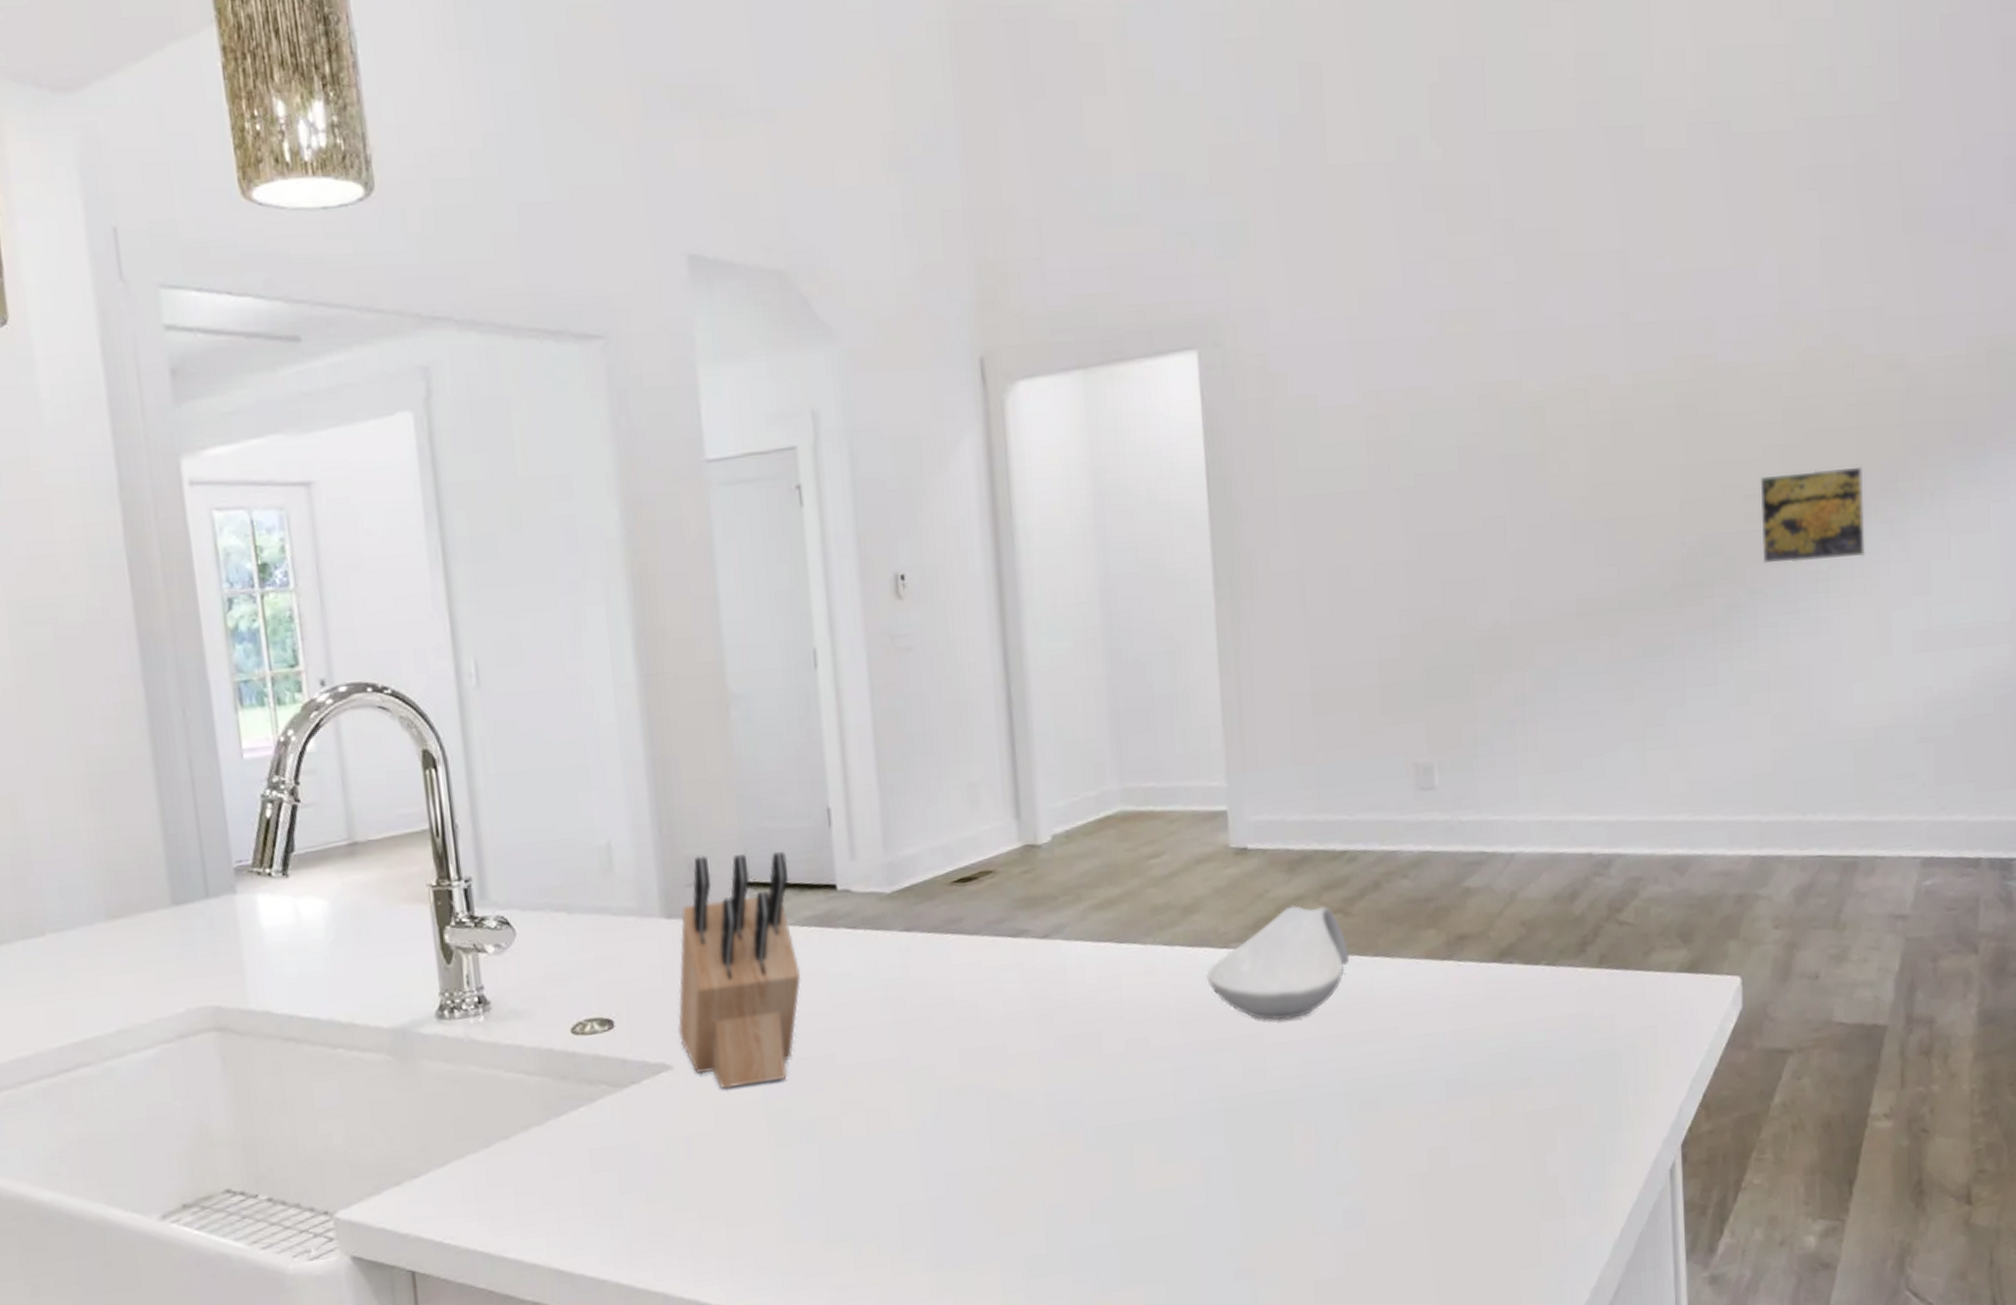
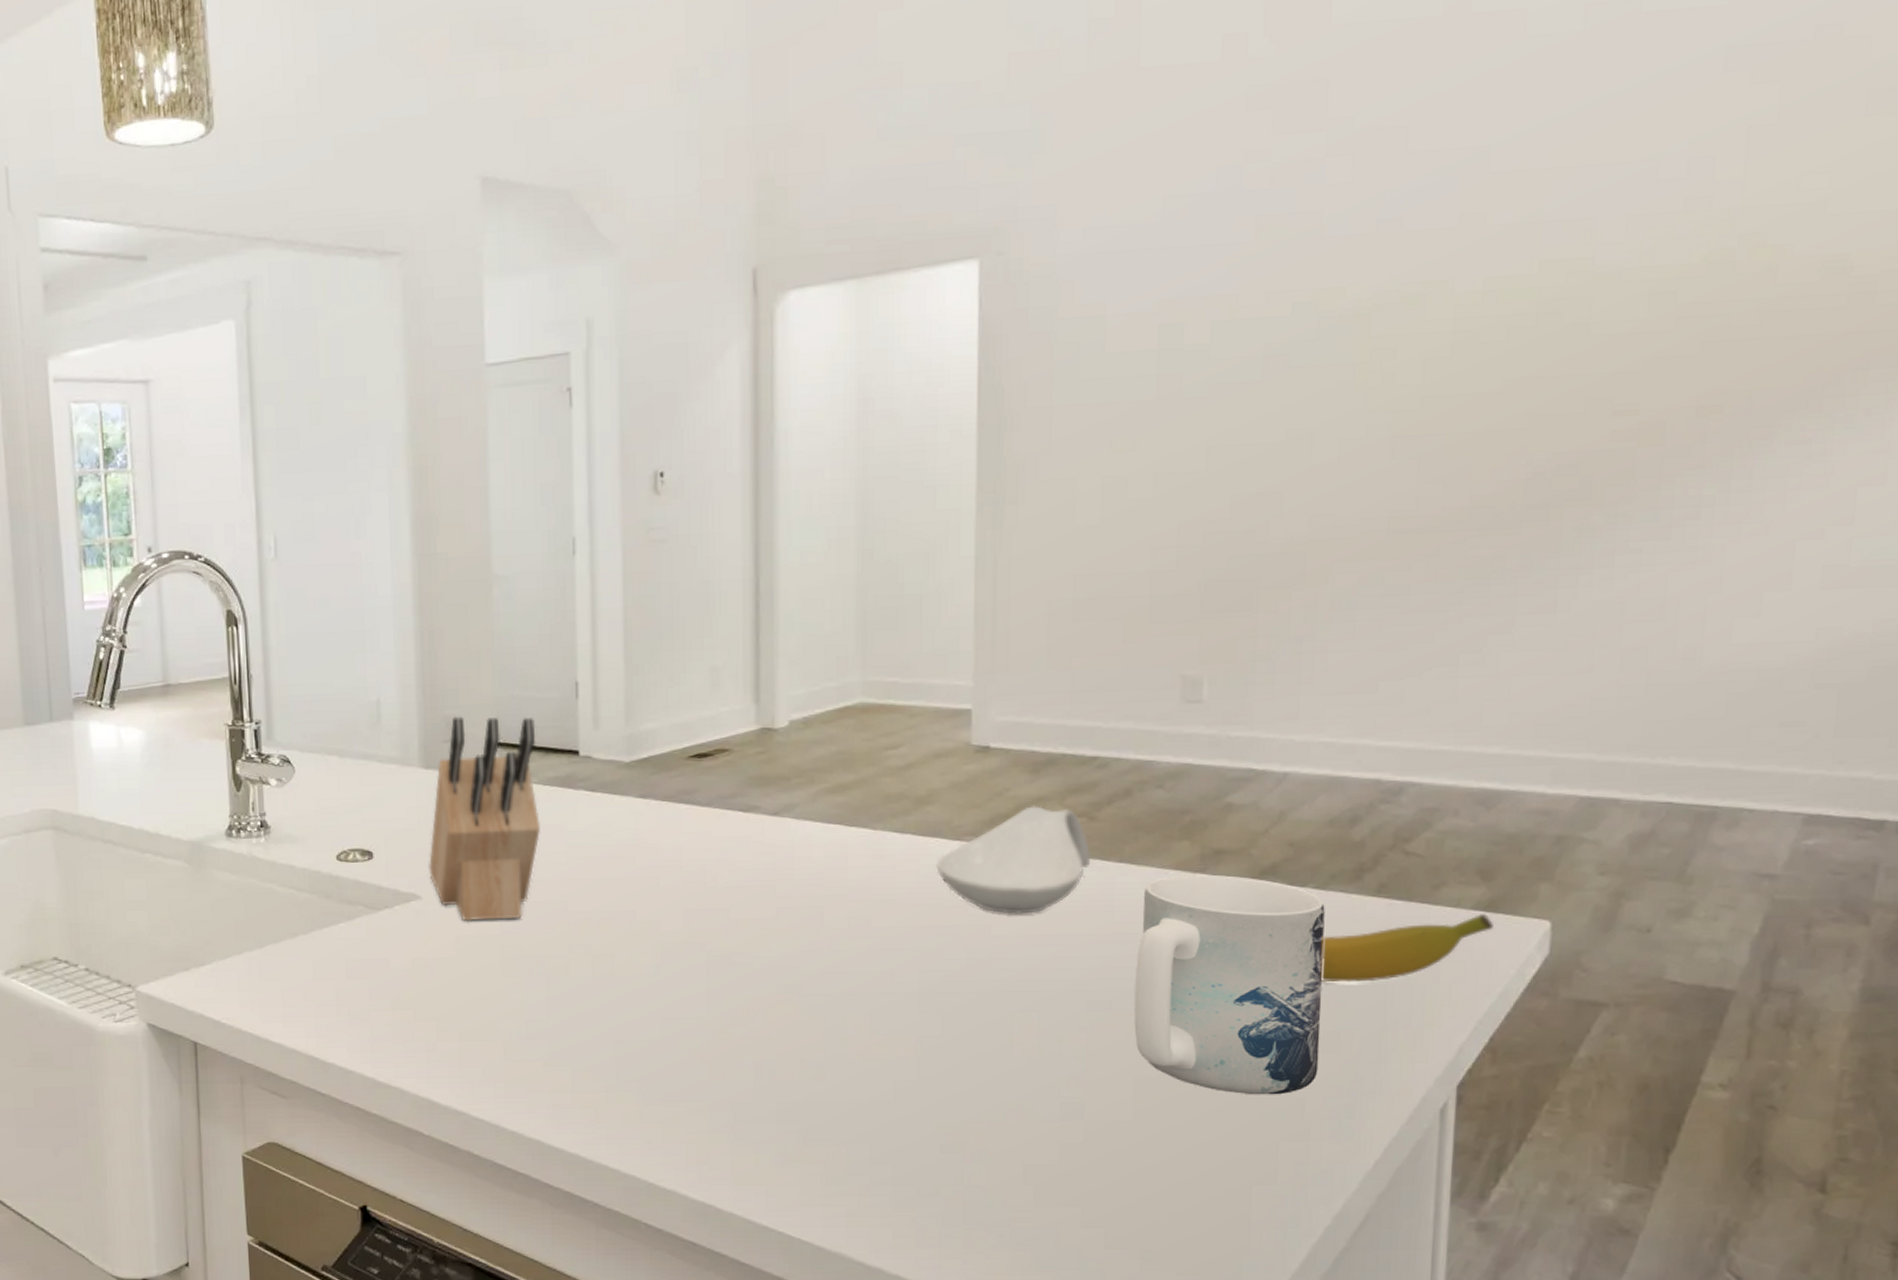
mug: none [1398,960,1566,1179] -> present [1134,874,1325,1095]
banana: none [1557,975,1696,1058] -> present [1320,914,1494,983]
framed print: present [1760,466,1866,564] -> none [1630,380,1775,486]

